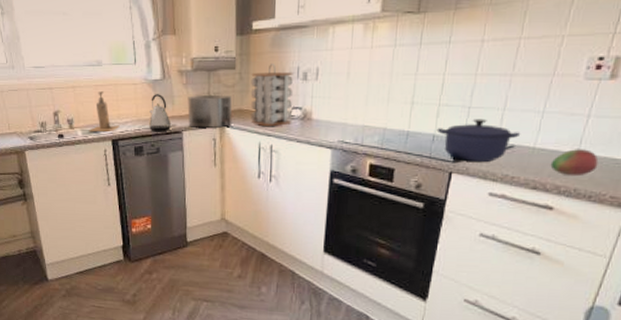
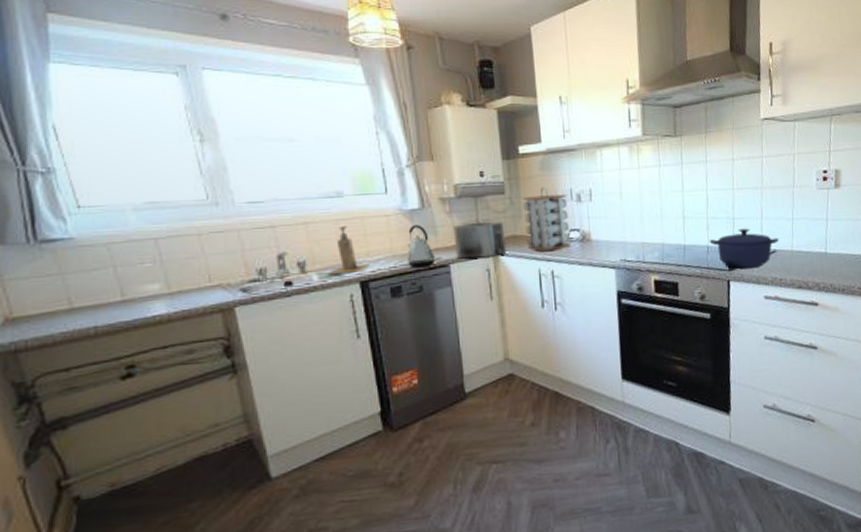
fruit: present [550,149,599,177] -> none [807,248,843,274]

